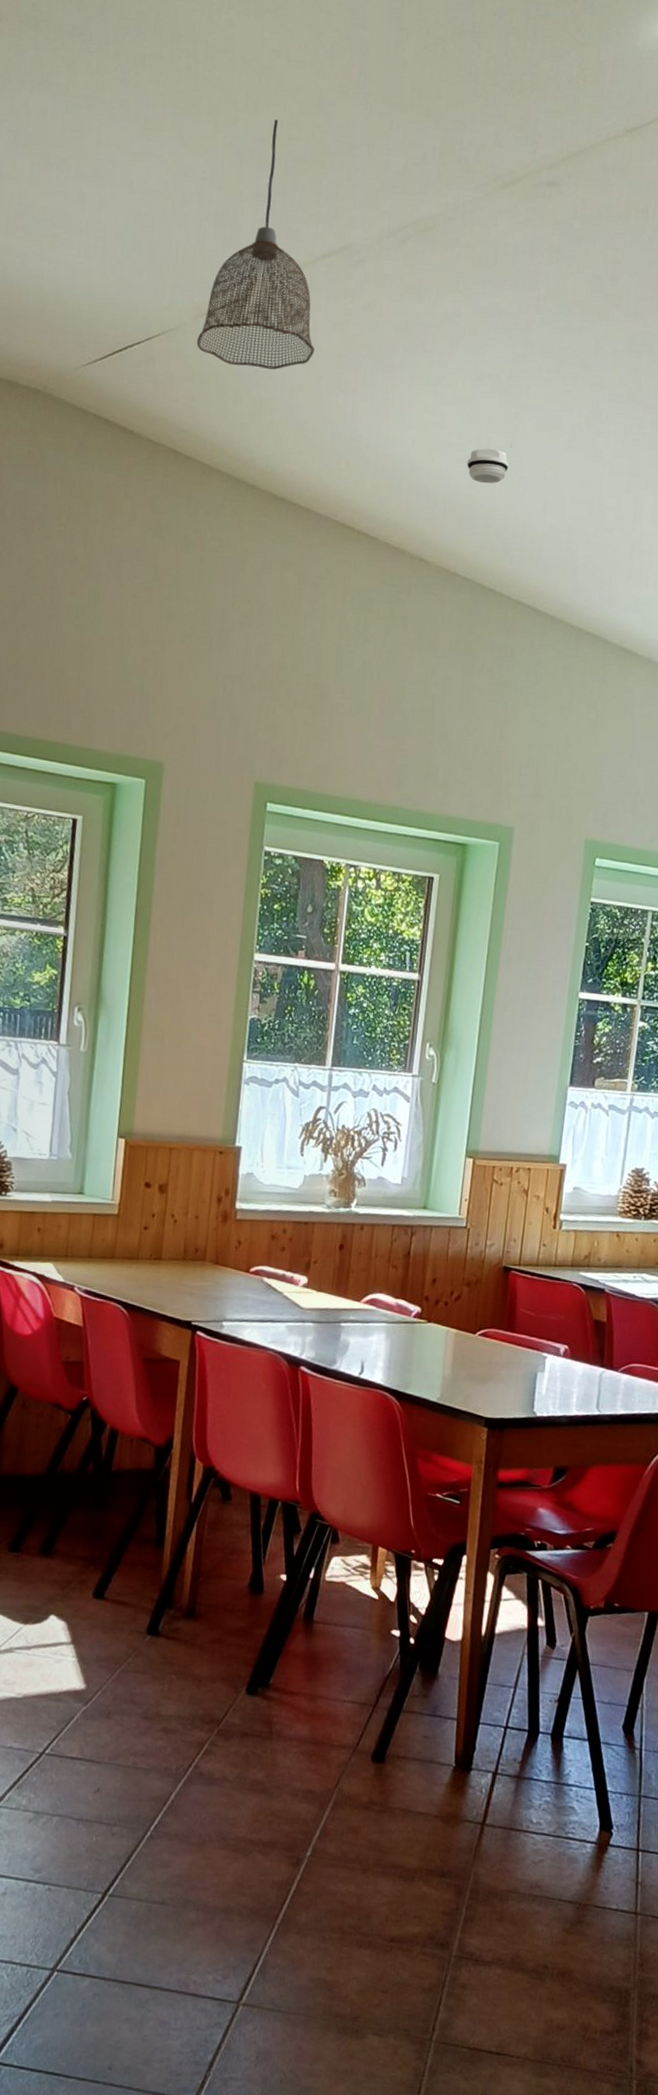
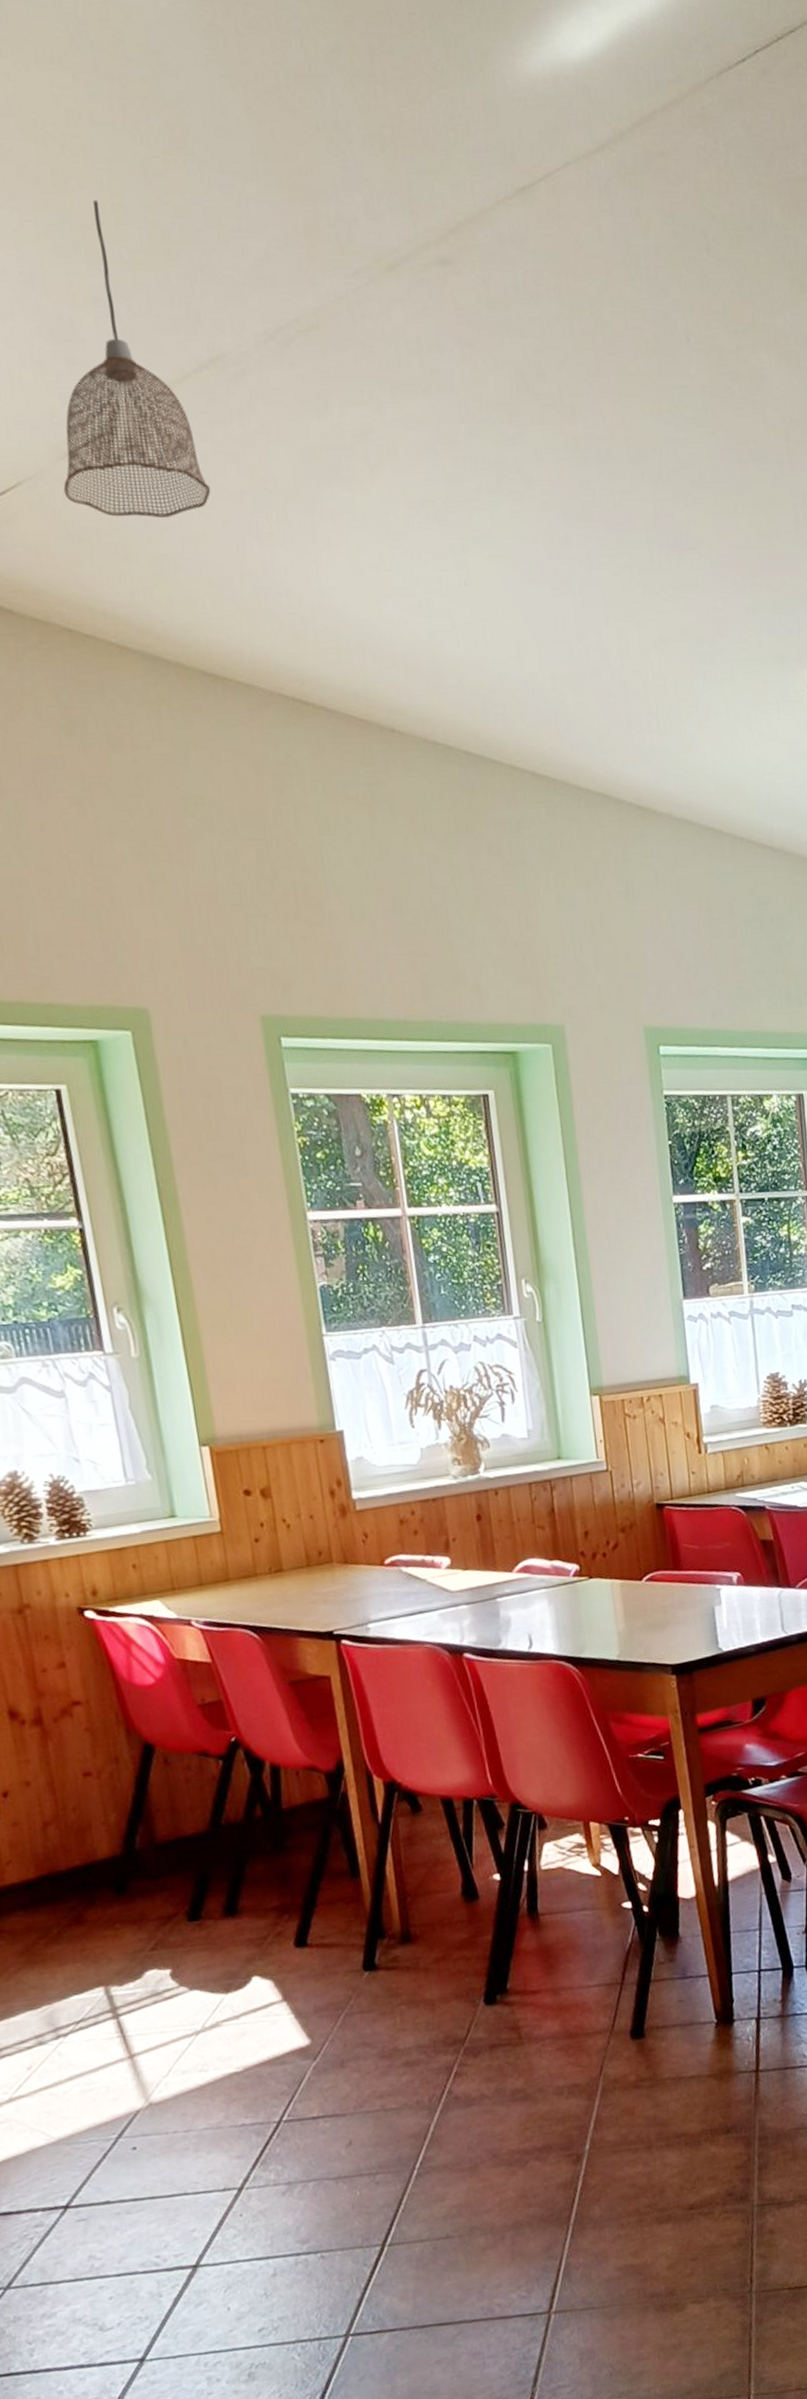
smoke detector: present [467,448,509,484] -> none [419,590,469,632]

